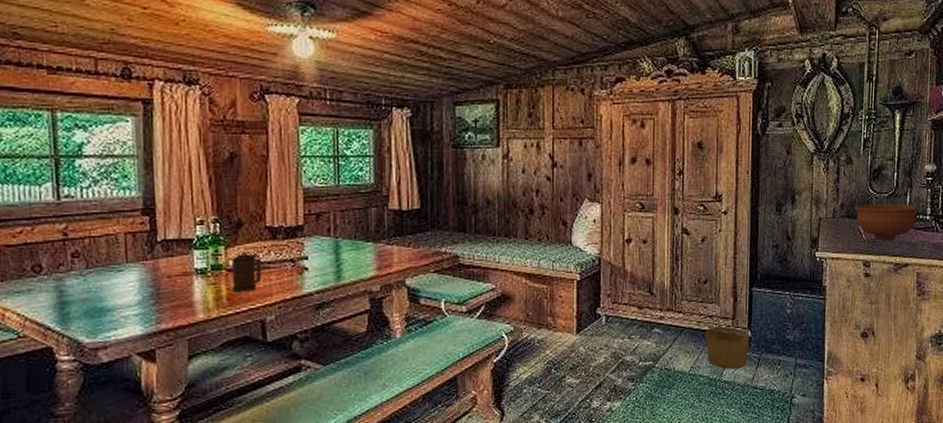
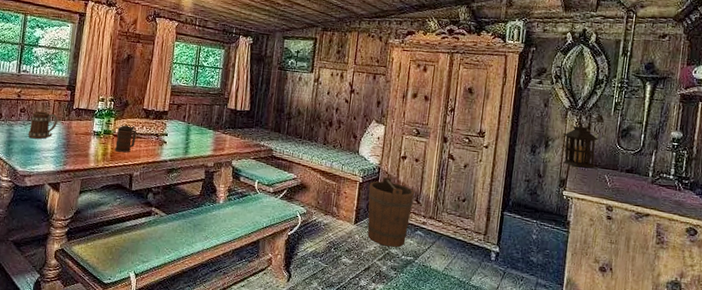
beer mug: none [90,252,135,294] -> present [28,111,58,140]
wooden bucket: none [589,269,647,354] -> present [367,177,415,248]
basket: present [704,326,750,369] -> none [459,238,498,277]
lantern: none [810,163,850,221] -> present [562,119,599,169]
bowl: present [854,204,918,240] -> none [601,157,663,191]

